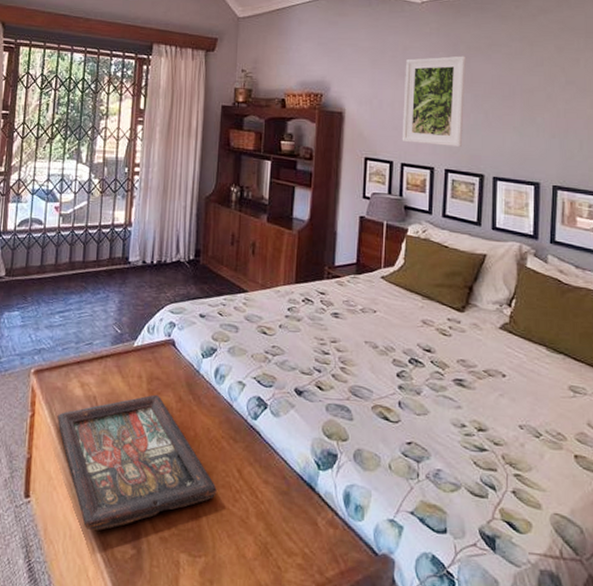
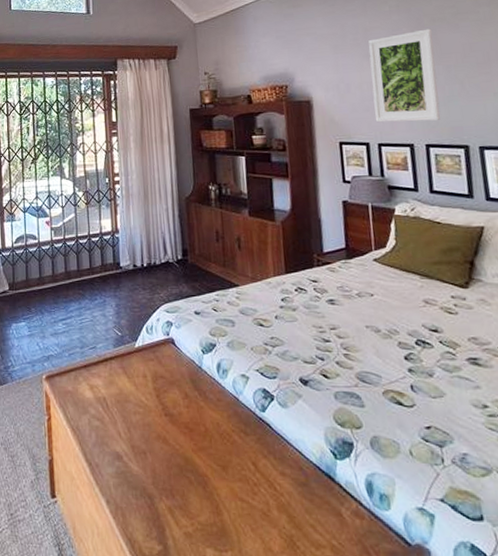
decorative tray: present [57,394,217,531] -> none [72,392,235,528]

